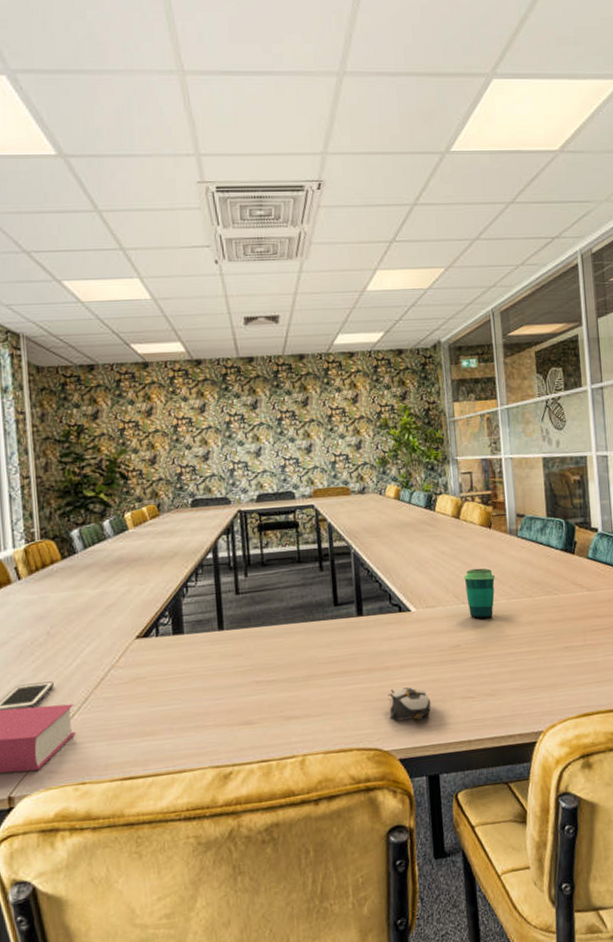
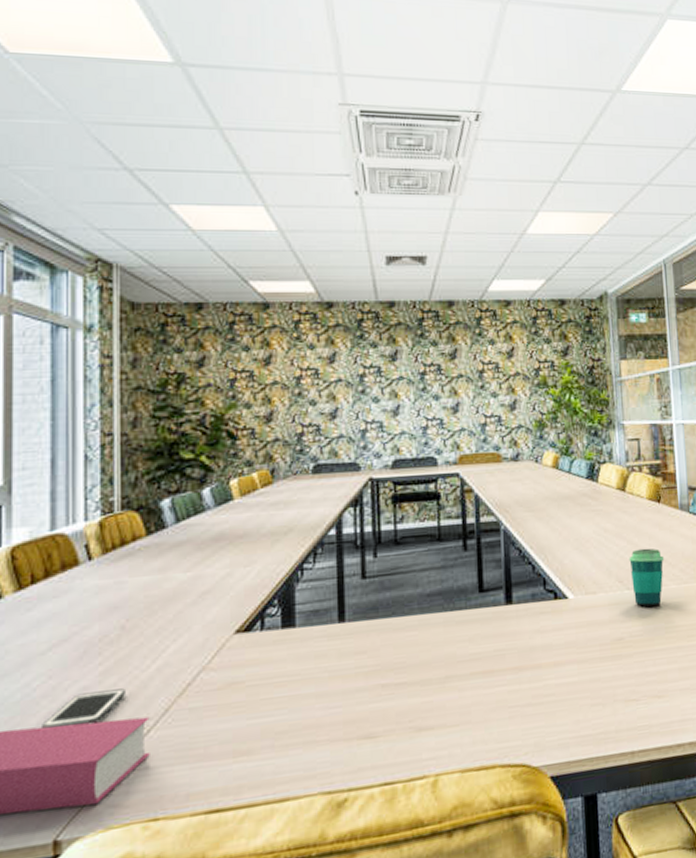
computer mouse: present [388,687,431,721] -> none [539,688,590,731]

